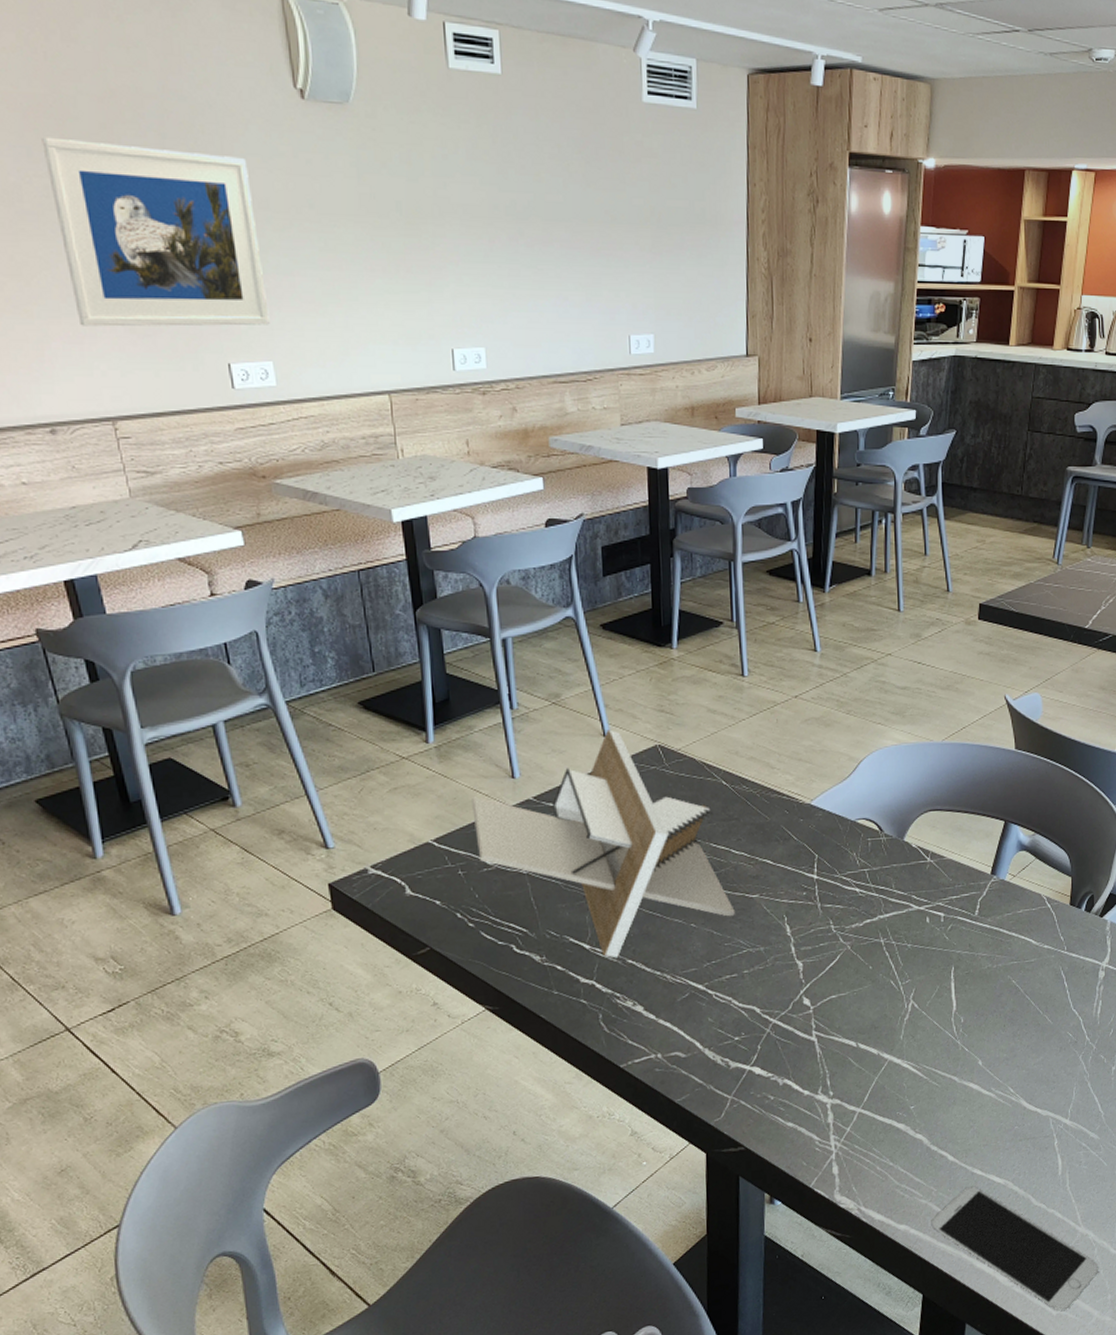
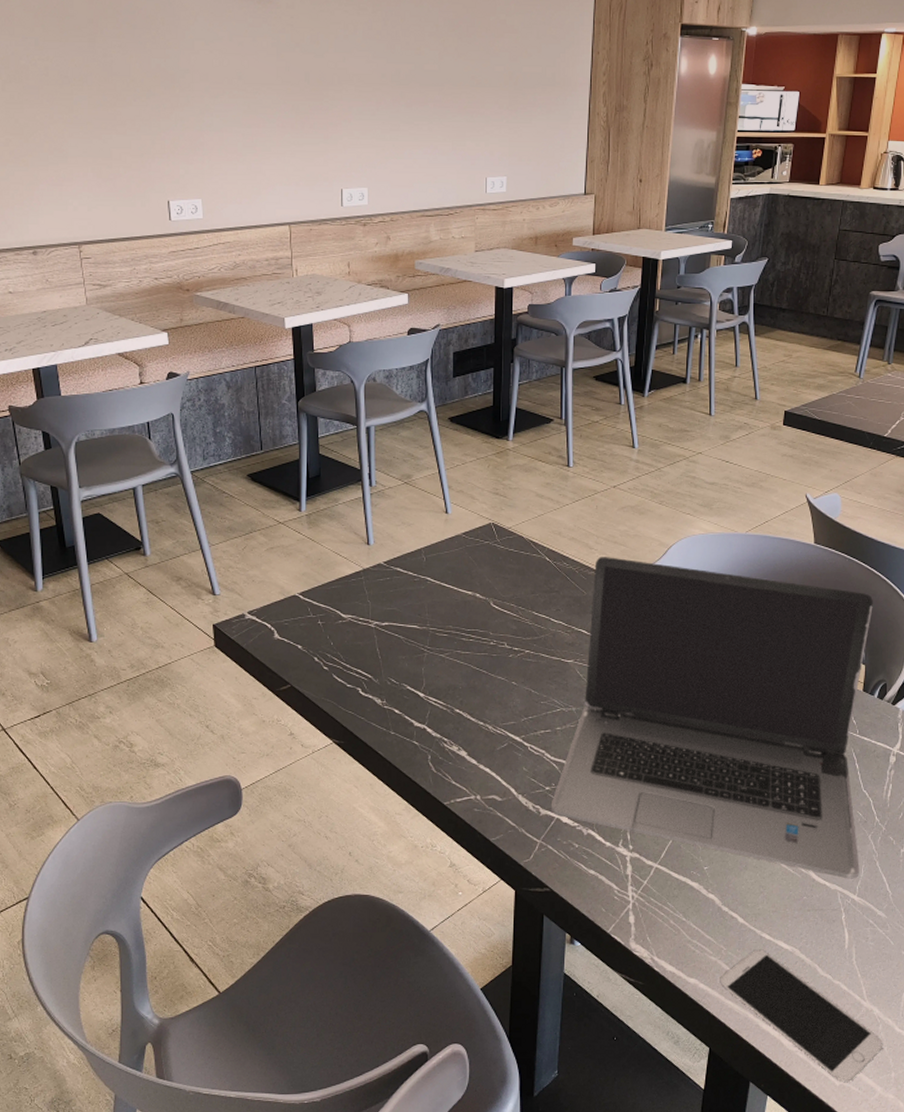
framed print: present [41,137,270,327] -> none [46,30,202,173]
architectural model: present [472,729,735,959] -> none [333,507,551,707]
laptop computer: none [741,776,1078,1104] -> present [550,557,873,879]

